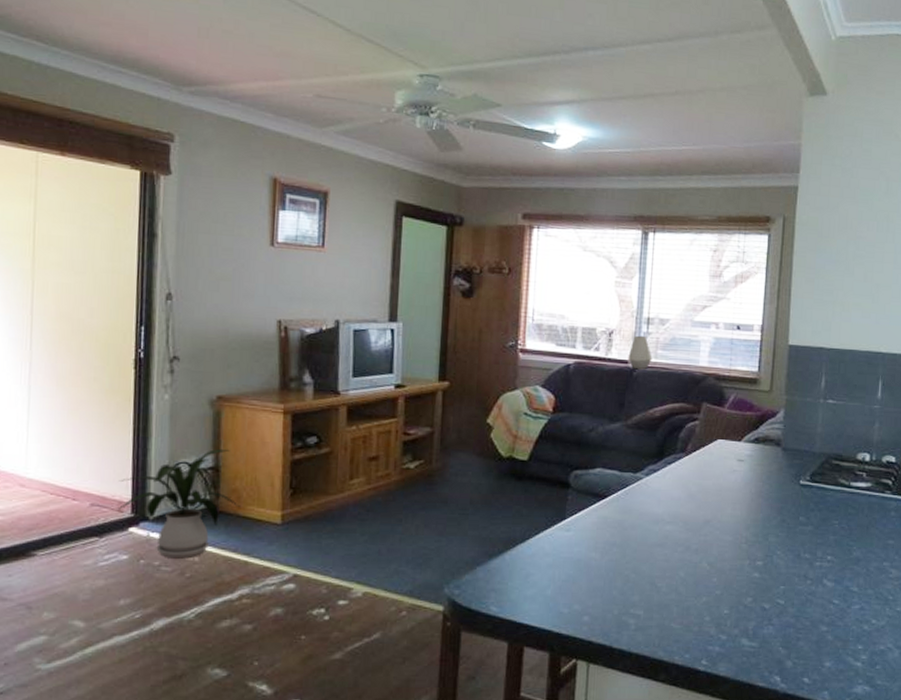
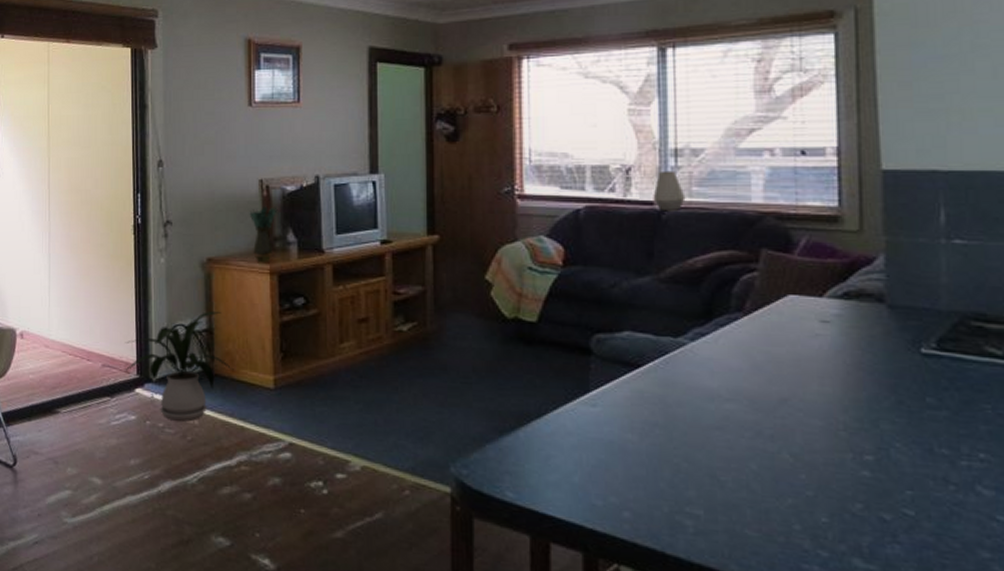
vase: none [265,344,295,402] -> present [249,204,278,262]

